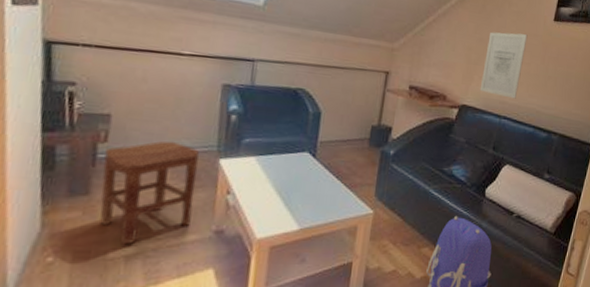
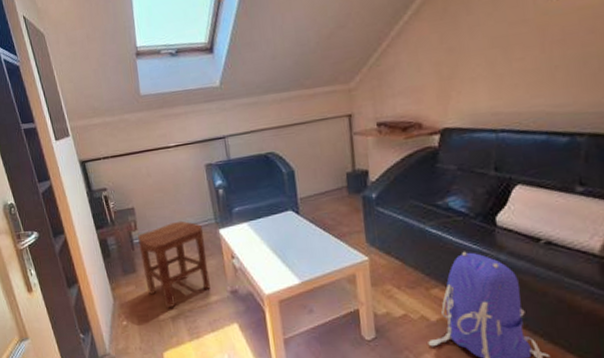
wall art: present [479,32,528,99] -> none [459,23,514,108]

